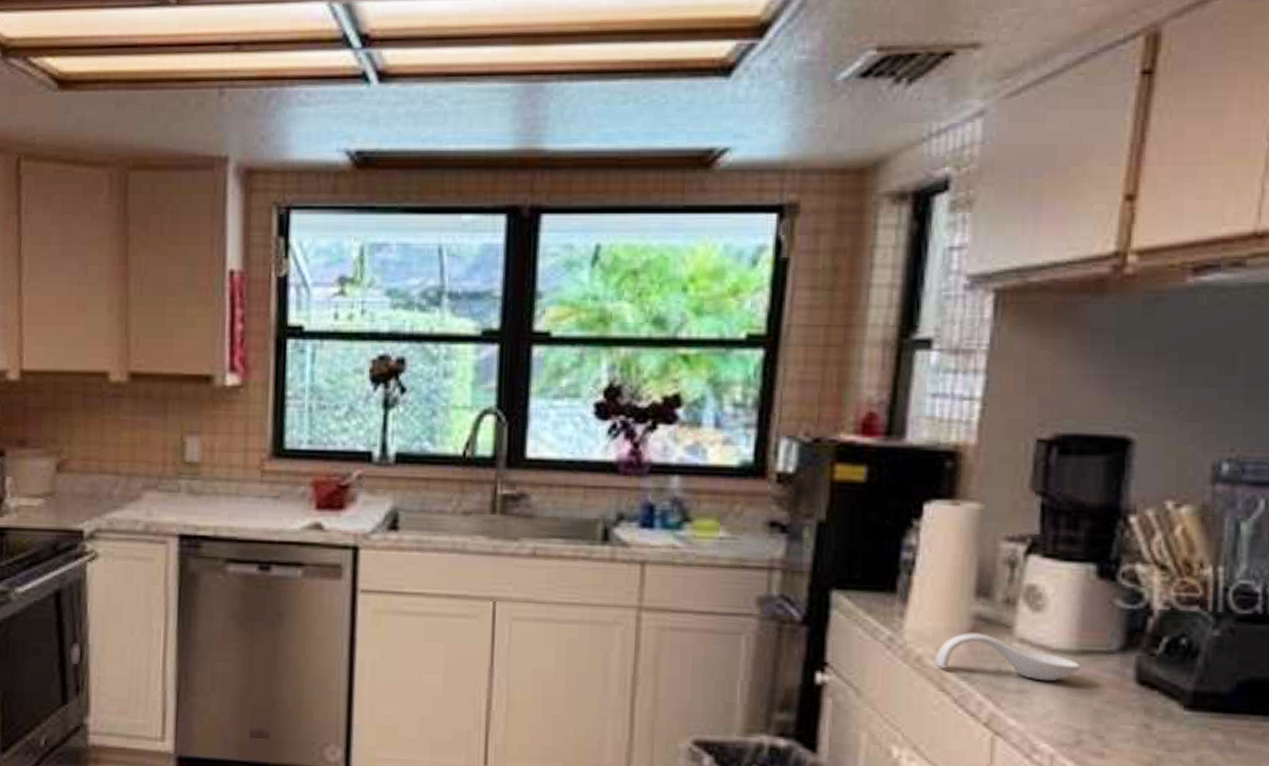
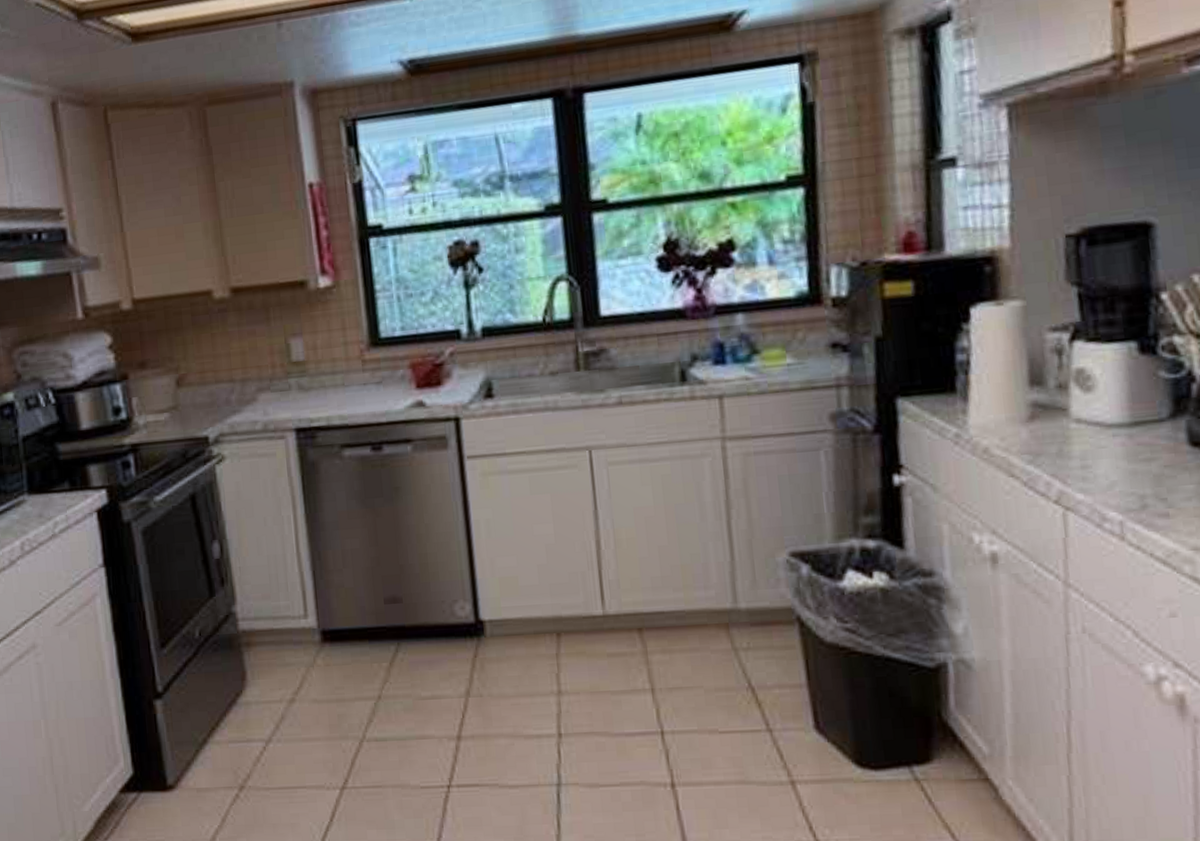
spoon rest: present [935,632,1081,682] -> none [1001,419,1137,456]

